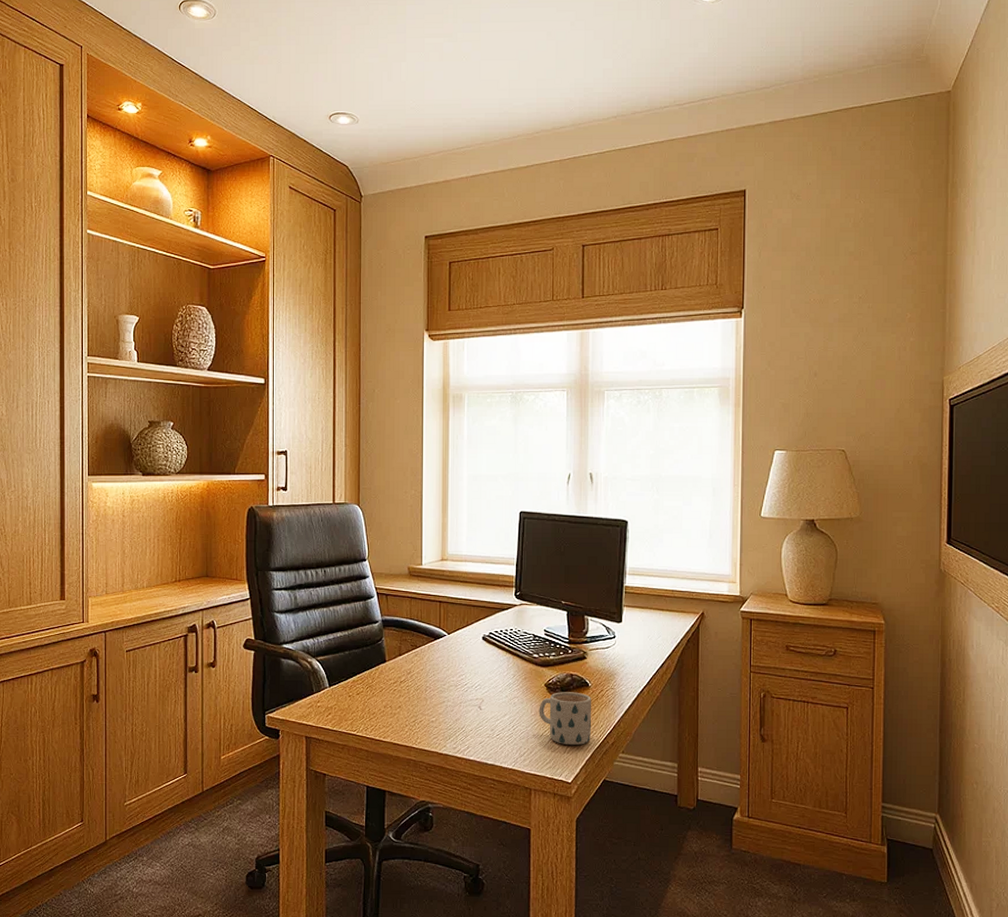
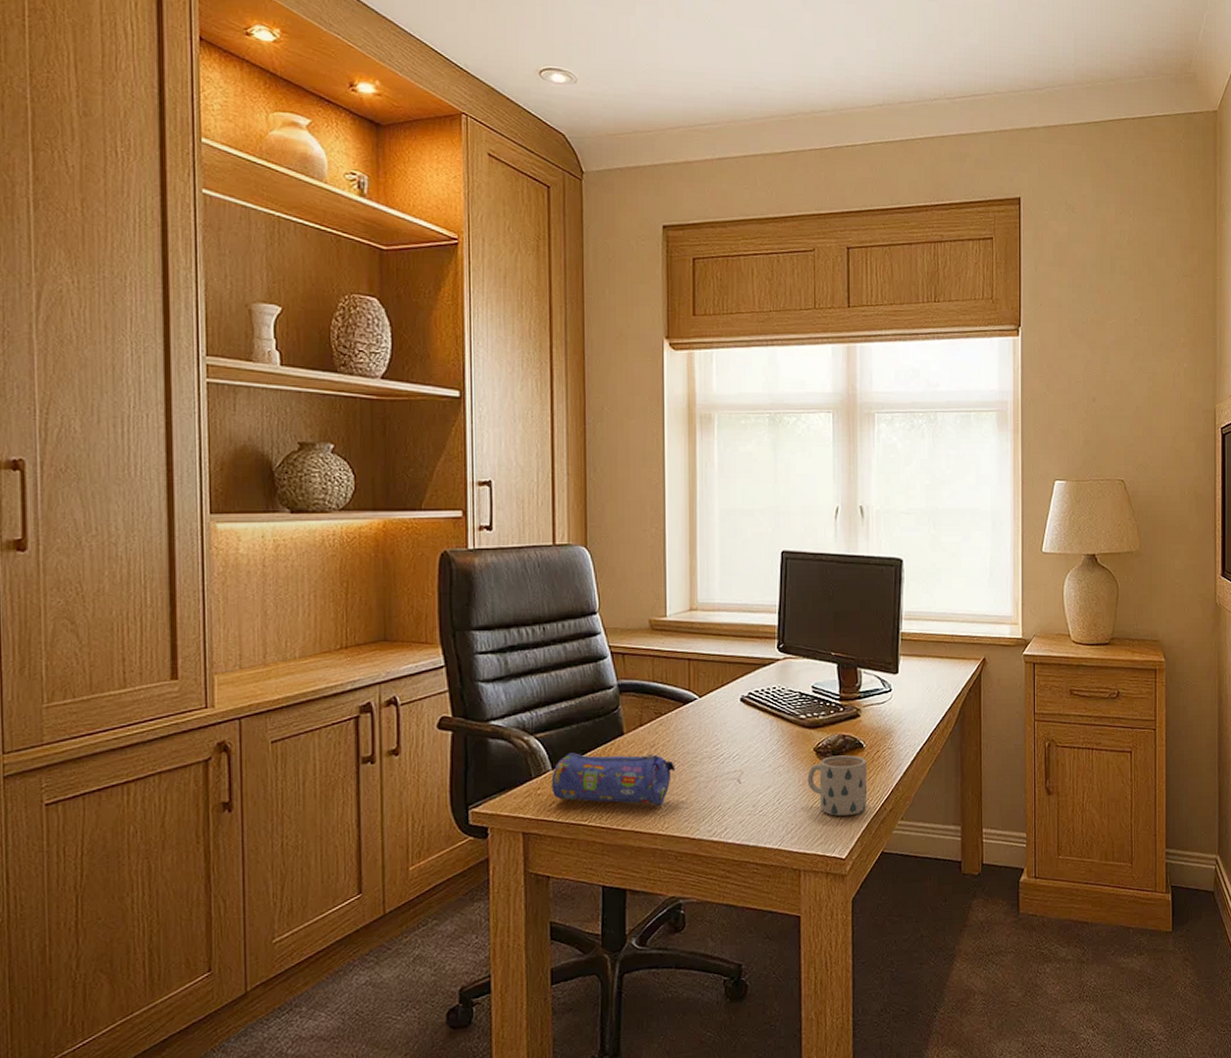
pencil case: none [328,674,427,723] -> present [551,753,676,806]

